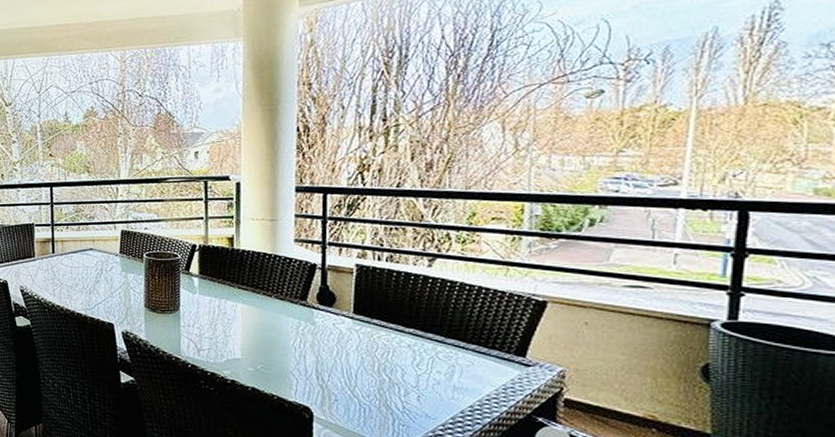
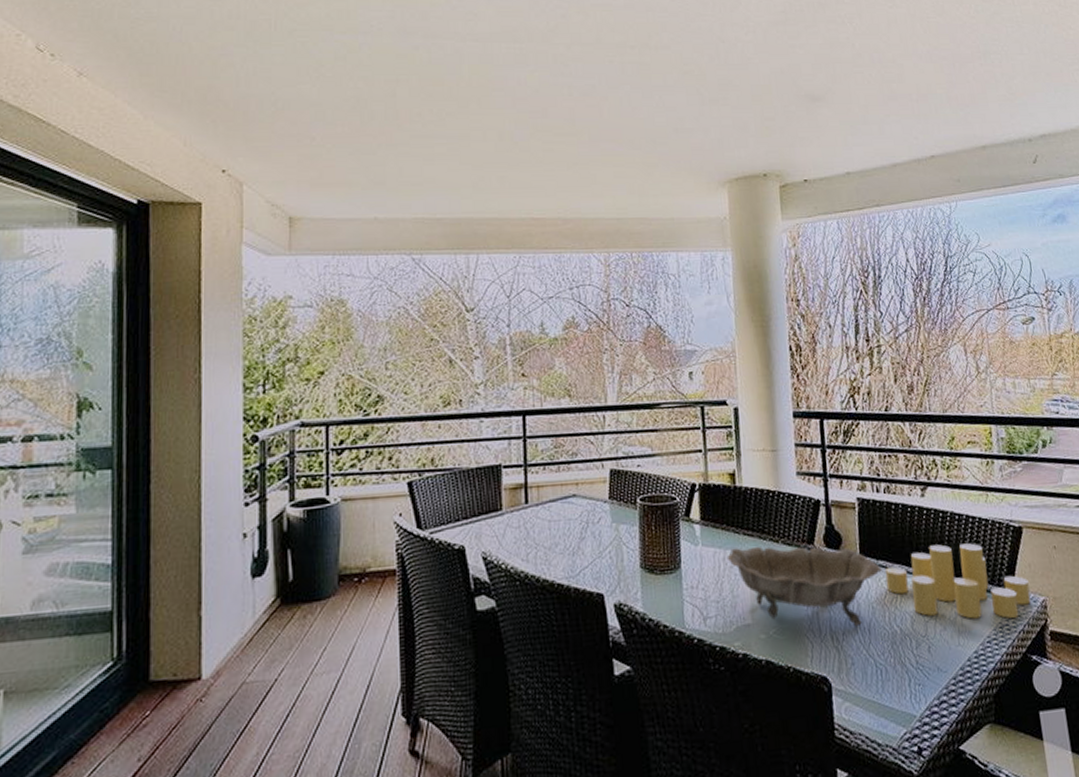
decorative bowl: none [221,298,375,372] -> present [727,546,882,627]
candle: none [378,311,546,382] -> present [884,543,1031,619]

